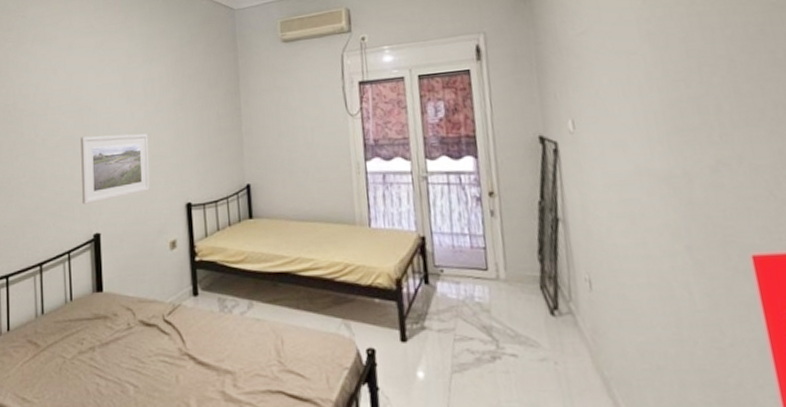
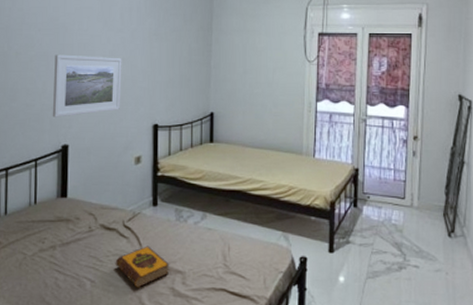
hardback book: none [158,342,218,393] -> present [115,246,170,288]

